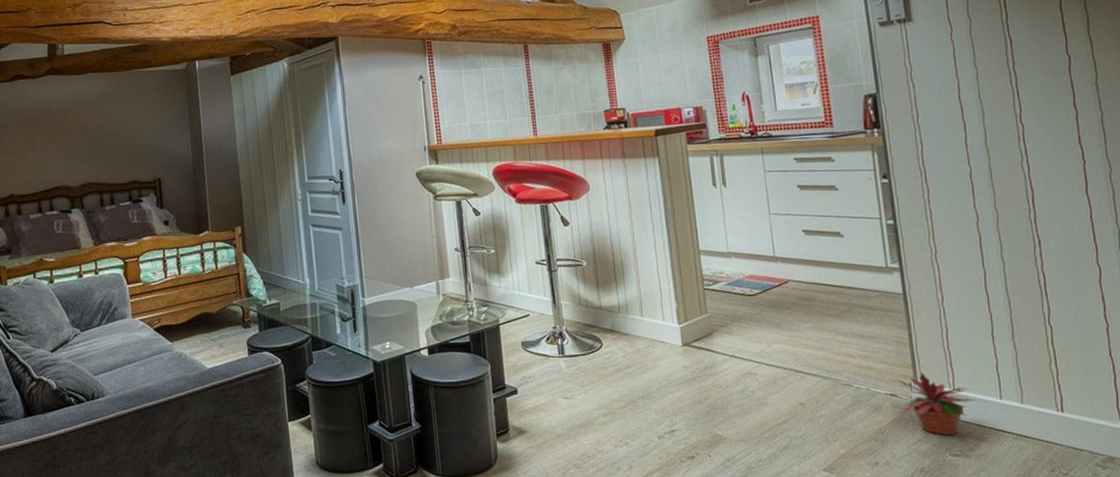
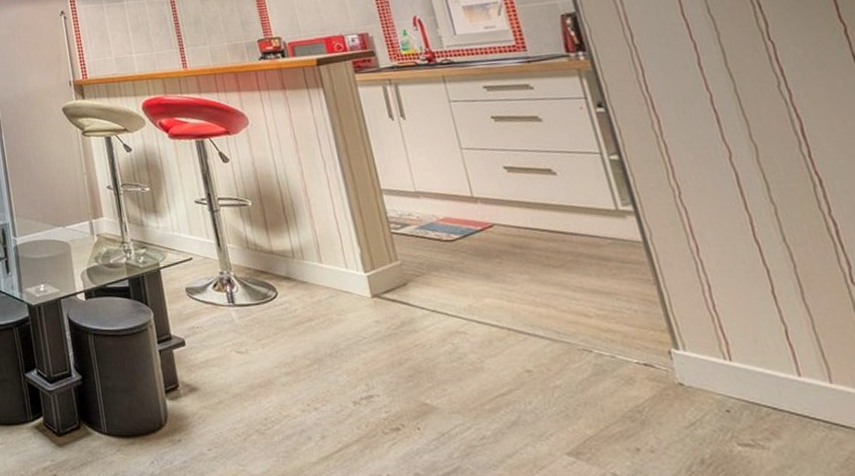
potted plant: present [895,372,977,436] -> none [648,338,765,420]

